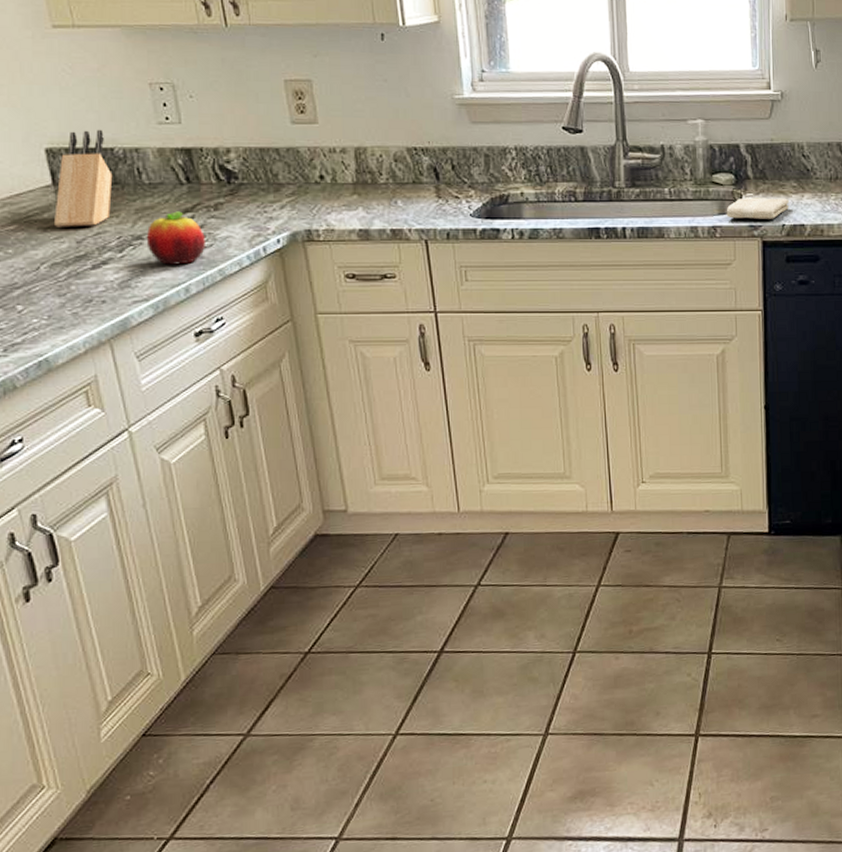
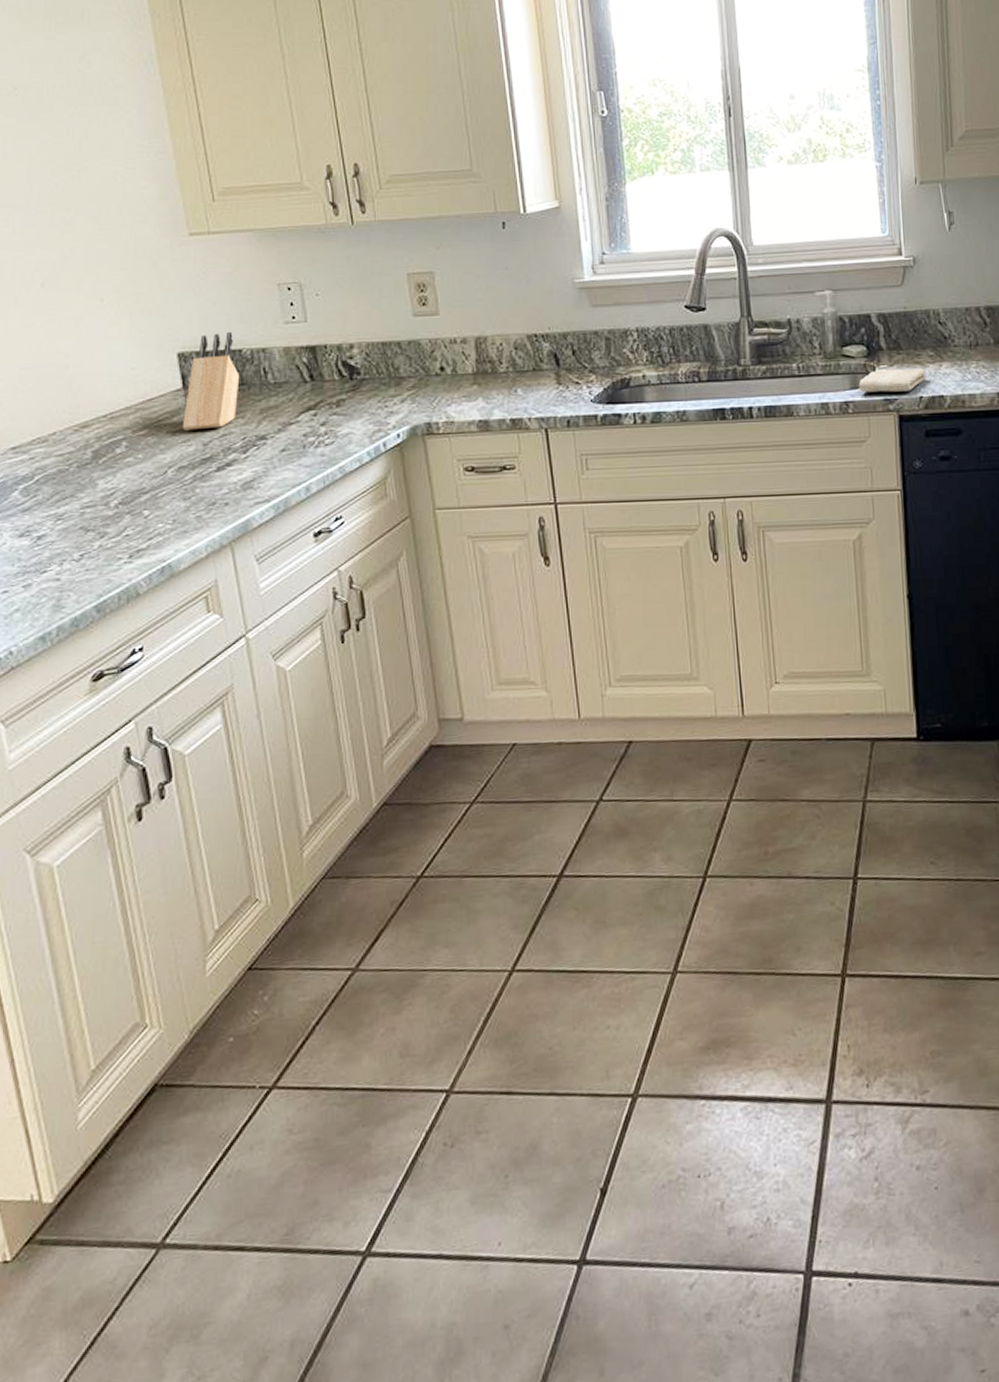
fruit: present [146,211,205,265] -> none [269,409,326,464]

